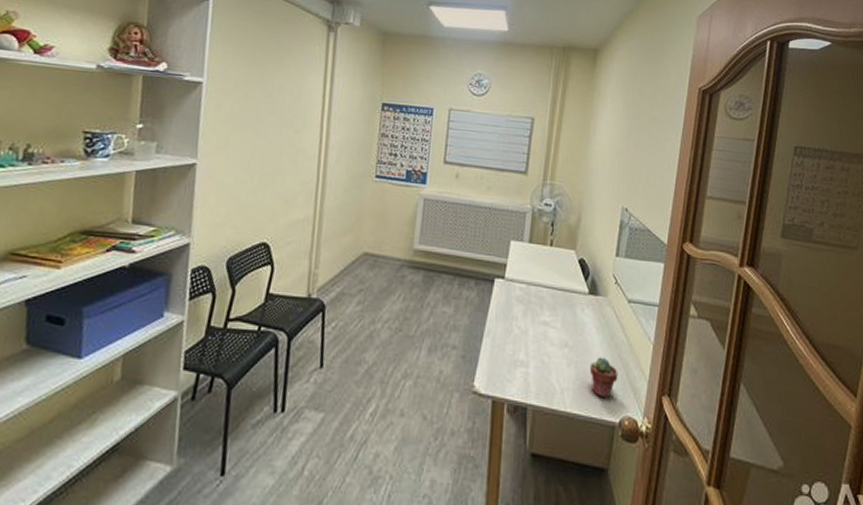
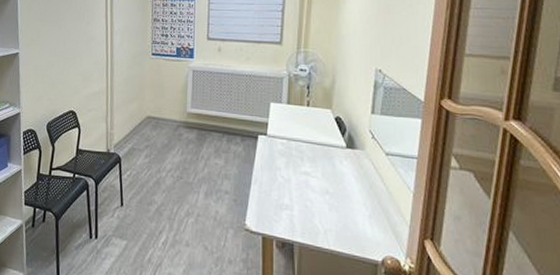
potted succulent: present [589,357,618,399] -> none [350,203,379,240]

